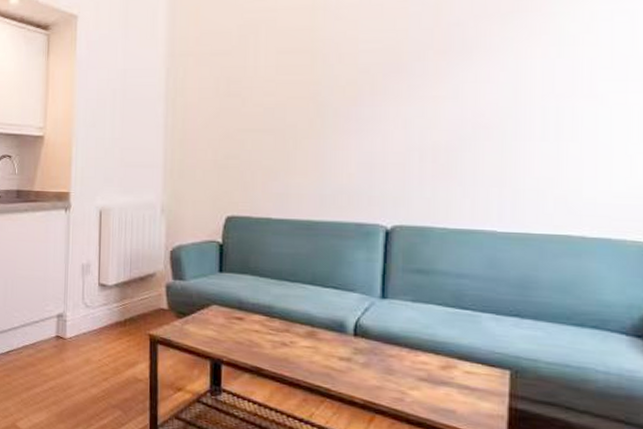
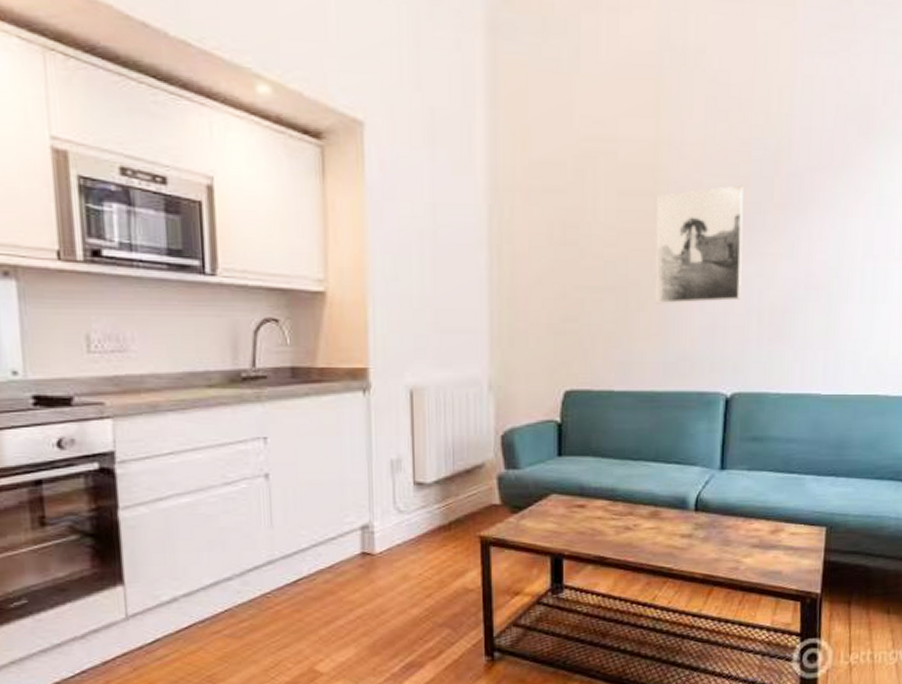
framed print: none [311,37,402,144] -> present [655,185,744,304]

